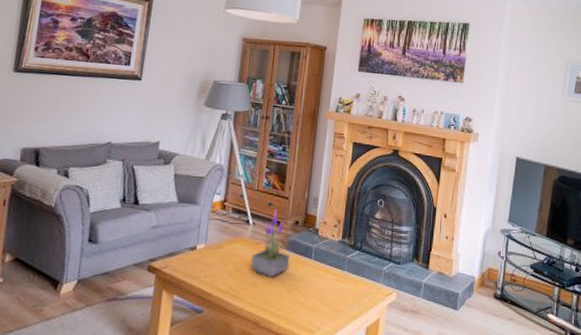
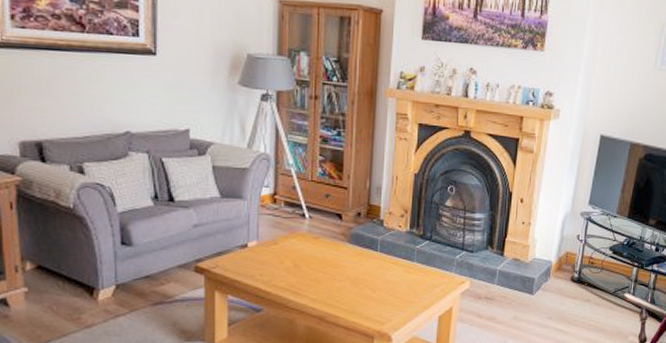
potted plant: present [250,209,289,277] -> none [310,201,353,272]

